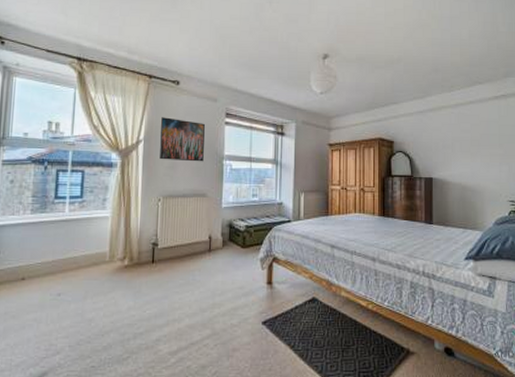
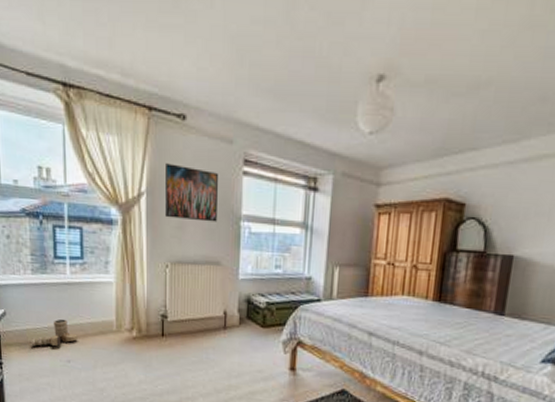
boots: none [22,253,70,283] -> present [31,319,78,347]

